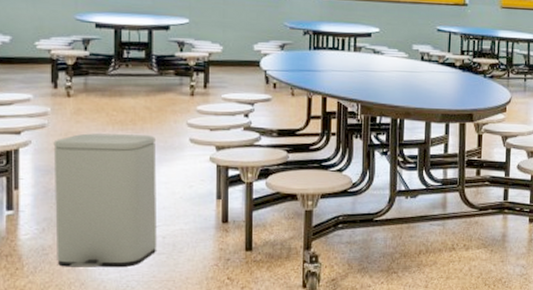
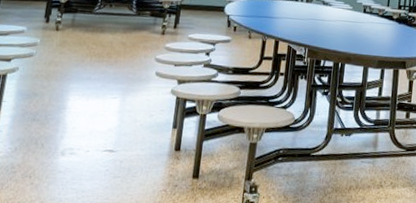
pedal bin: present [53,133,157,268] -> none [23,63,126,188]

